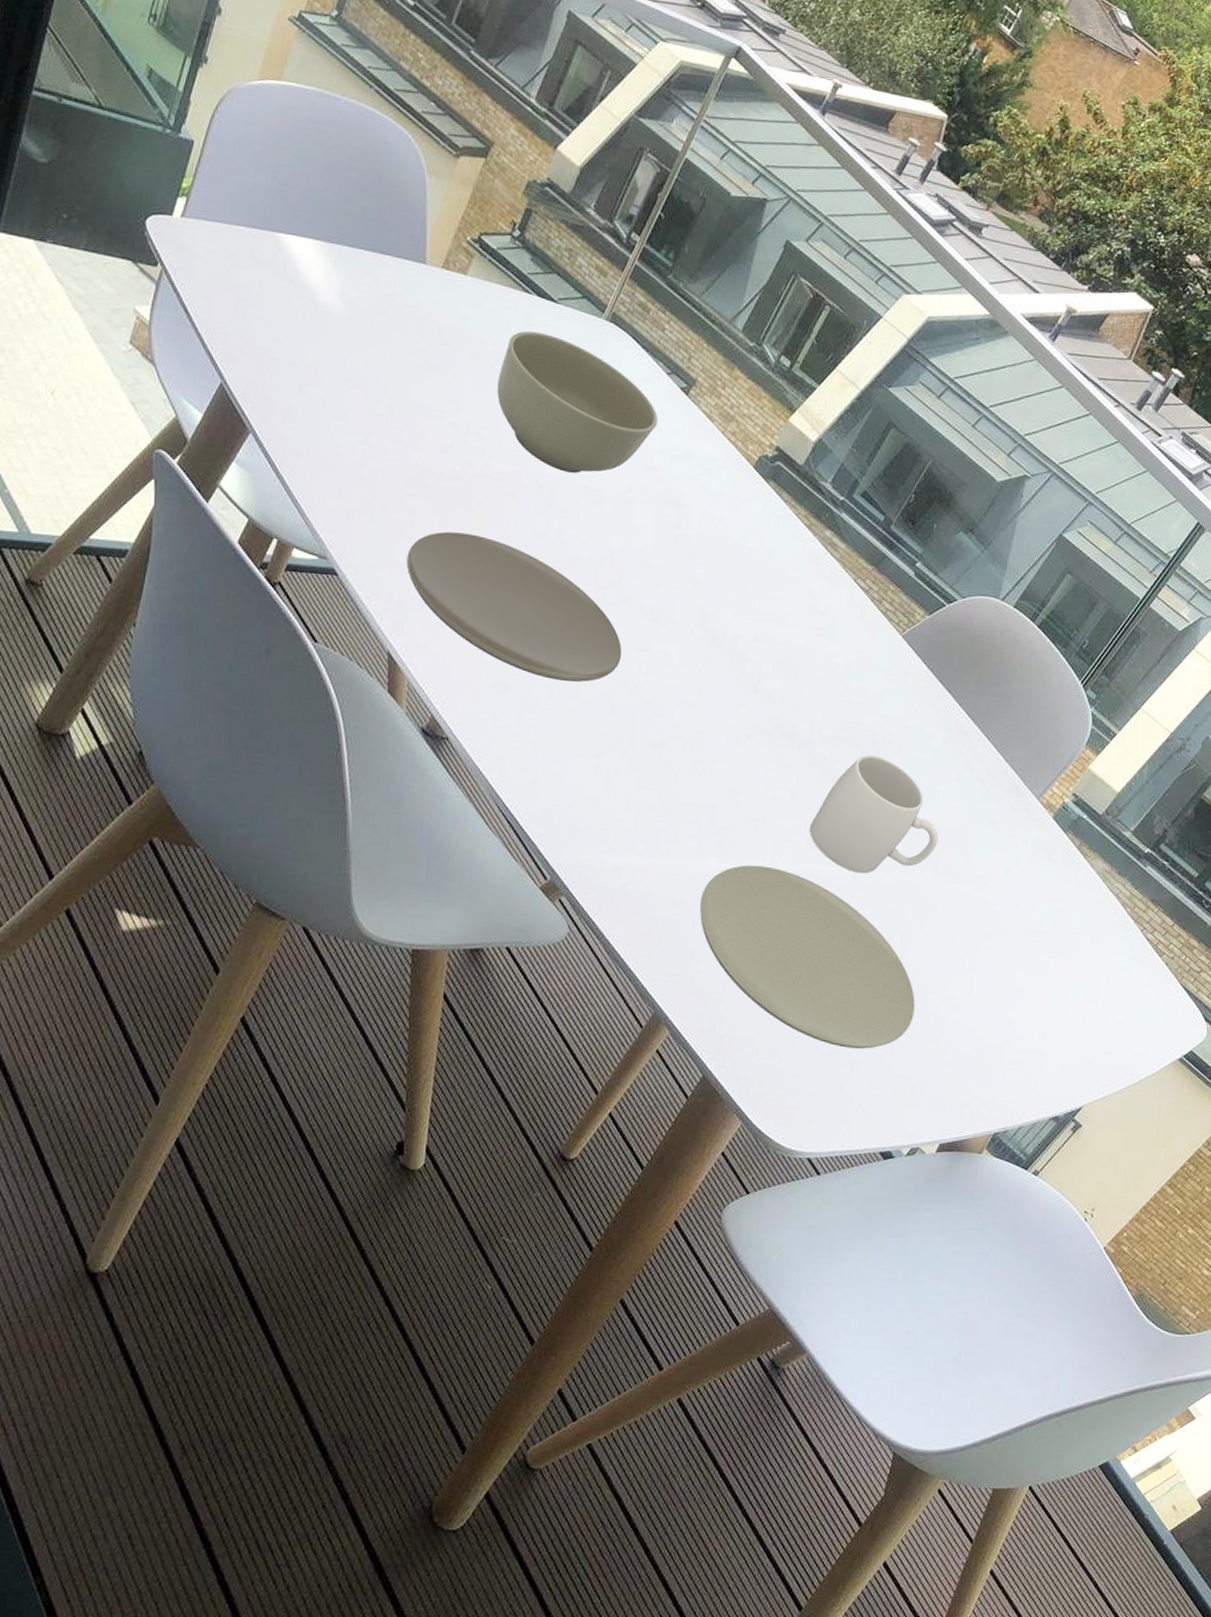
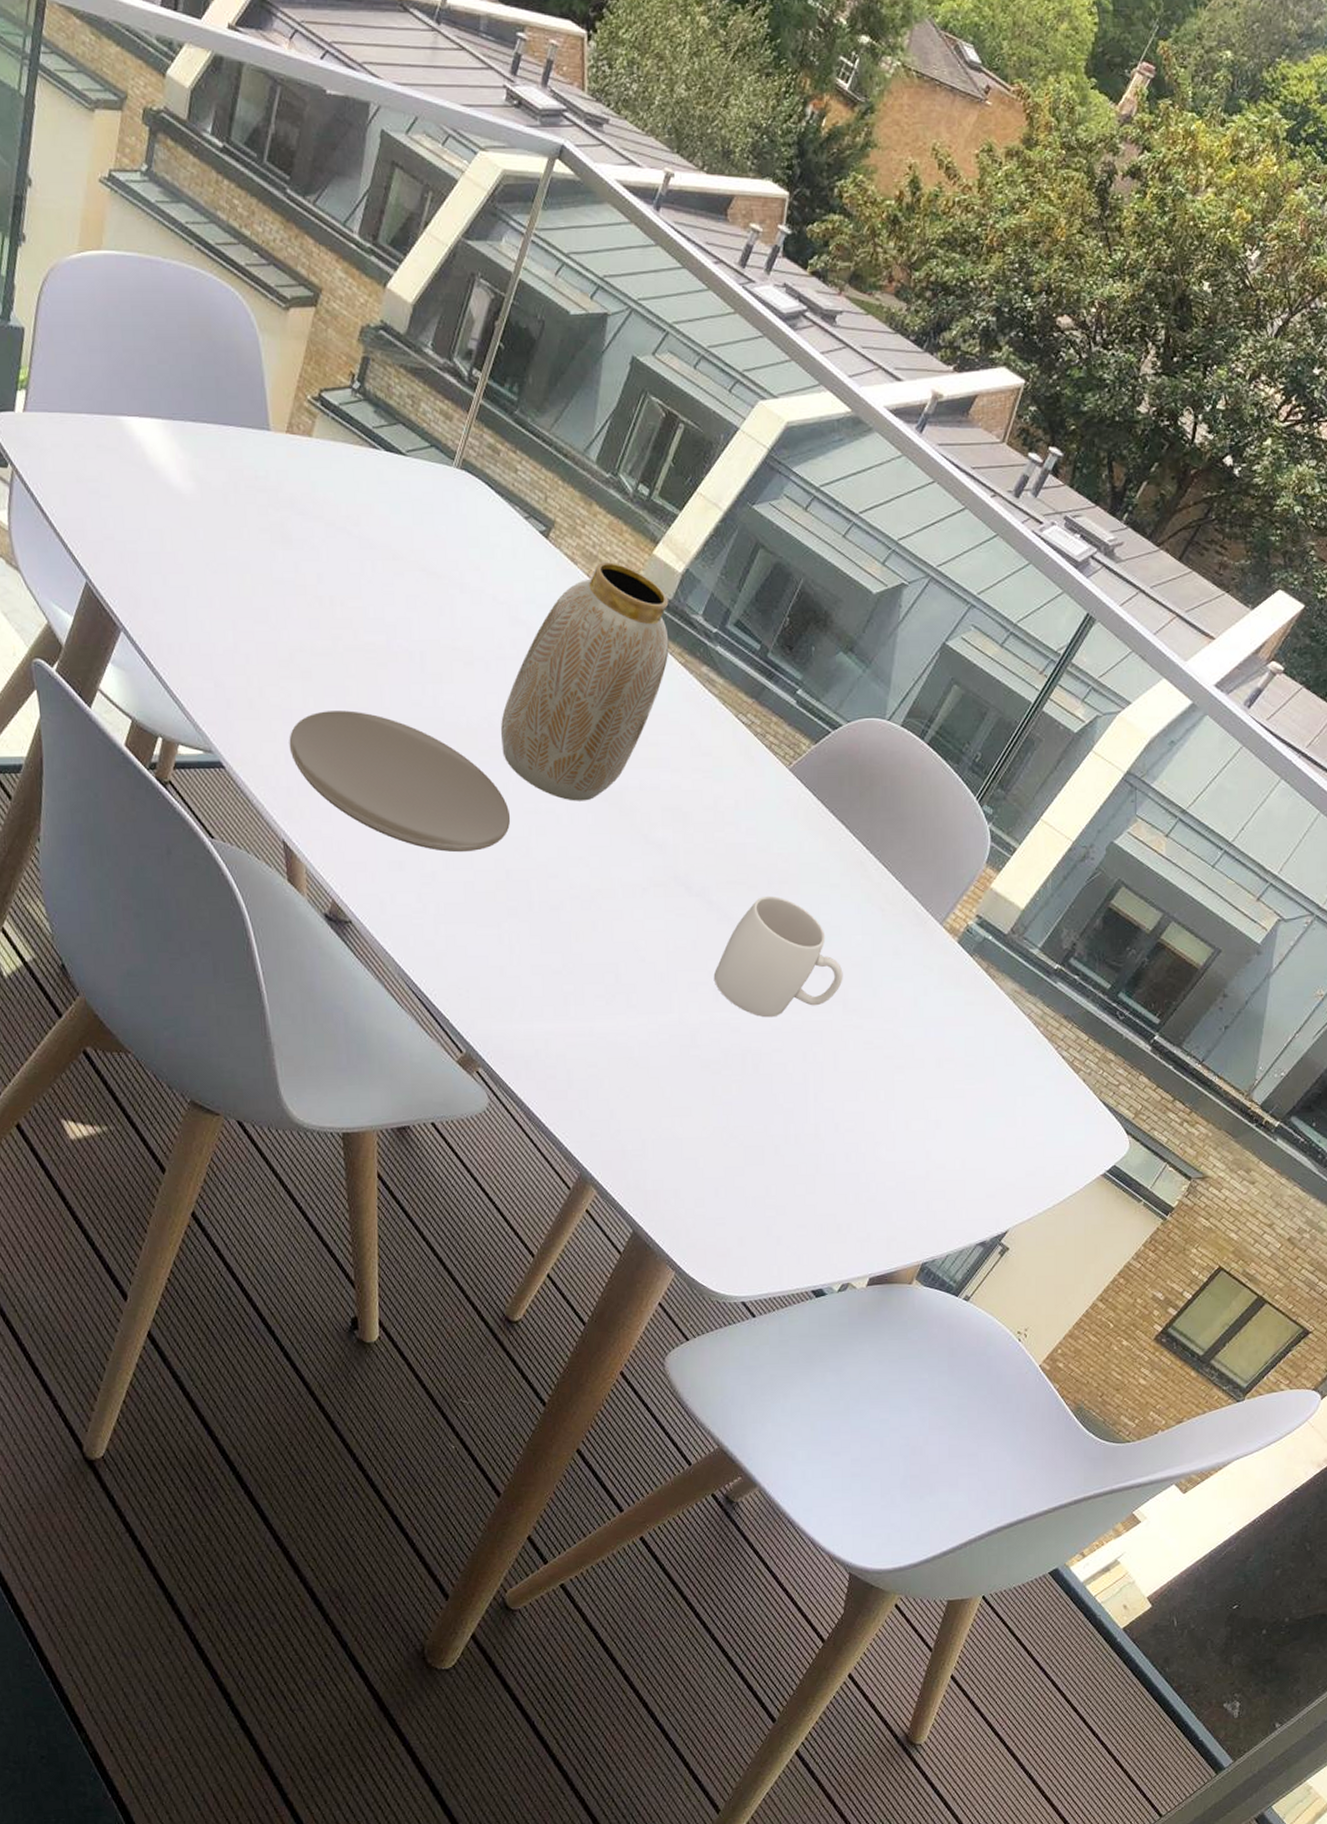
bowl: present [497,330,658,473] -> none [356,489,521,635]
vase: none [620,422,800,646] -> present [500,561,669,801]
plate: present [699,865,915,1049] -> none [613,1019,834,1192]

